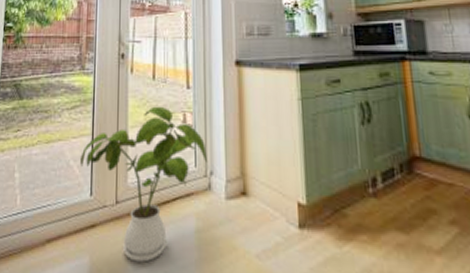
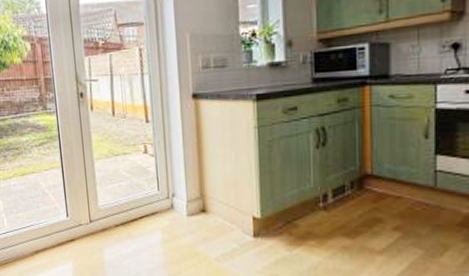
house plant: present [80,106,208,263] -> none [54,139,170,266]

